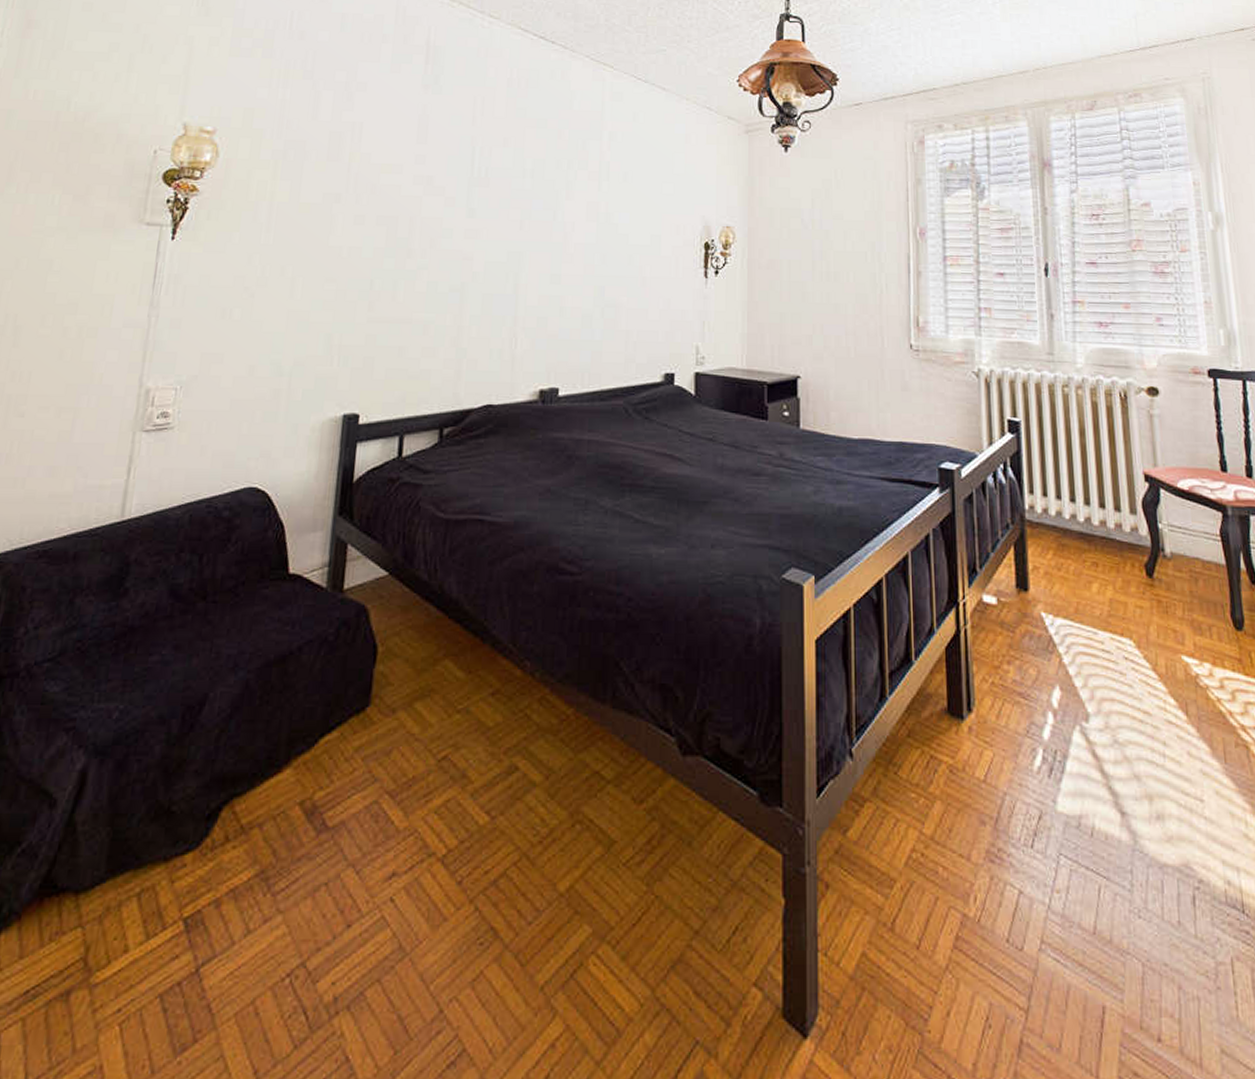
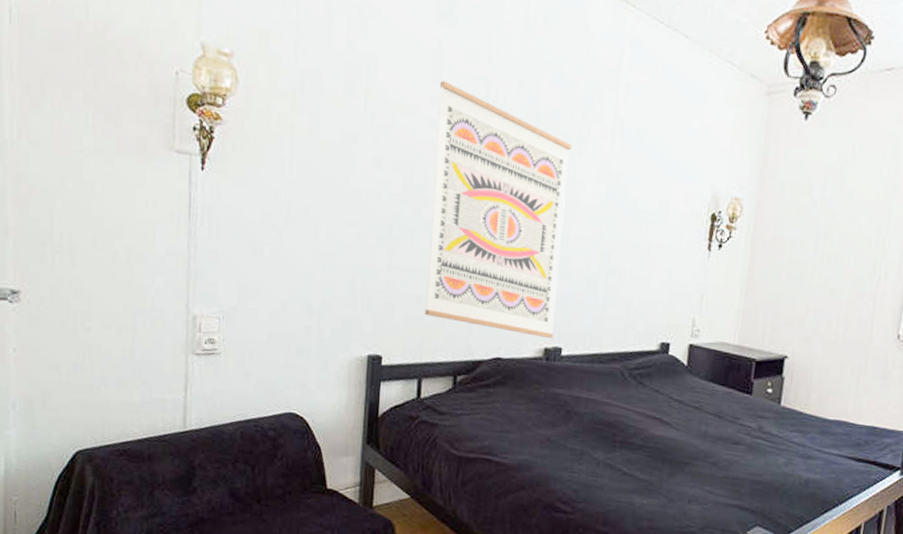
wall art: none [407,141,559,379] -> present [424,80,572,338]

